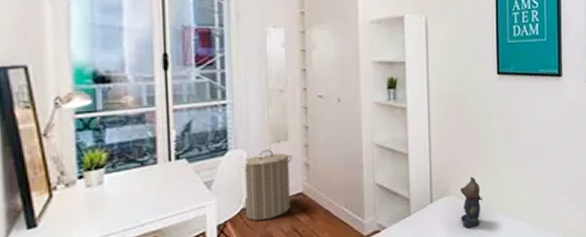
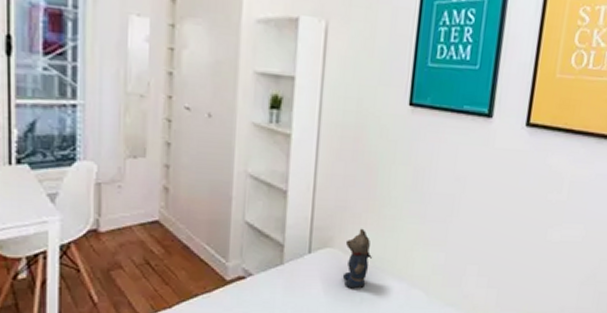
laundry hamper: present [243,149,293,221] -> none [92,165,151,246]

